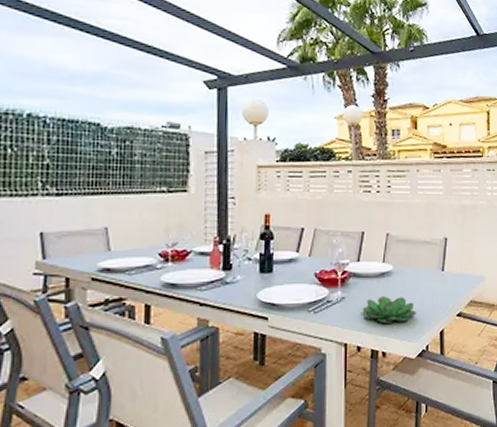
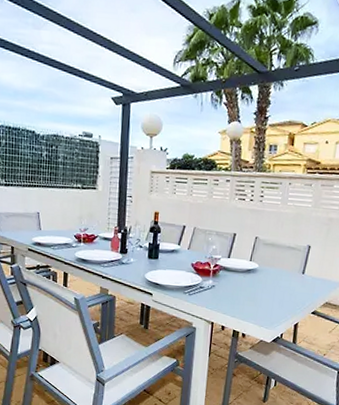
succulent plant: present [362,296,416,323] -> none [229,288,275,311]

